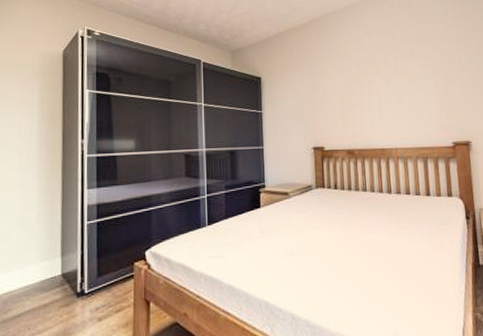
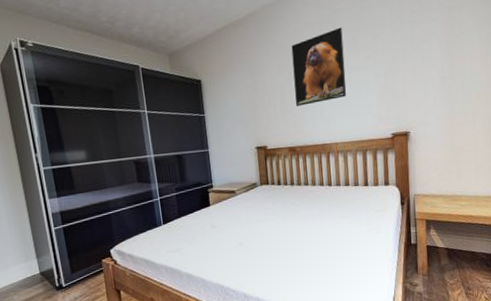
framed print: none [351,37,406,109] -> present [291,27,347,106]

